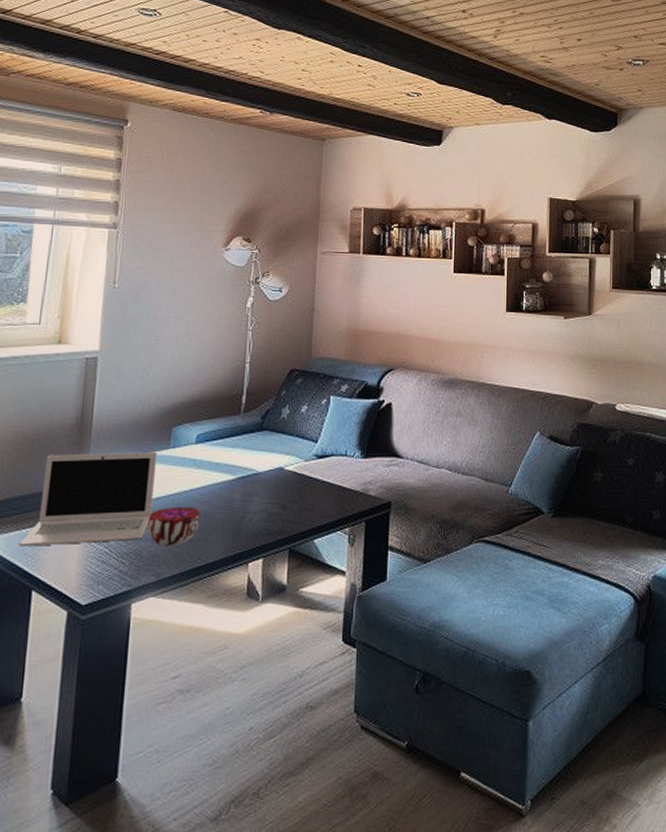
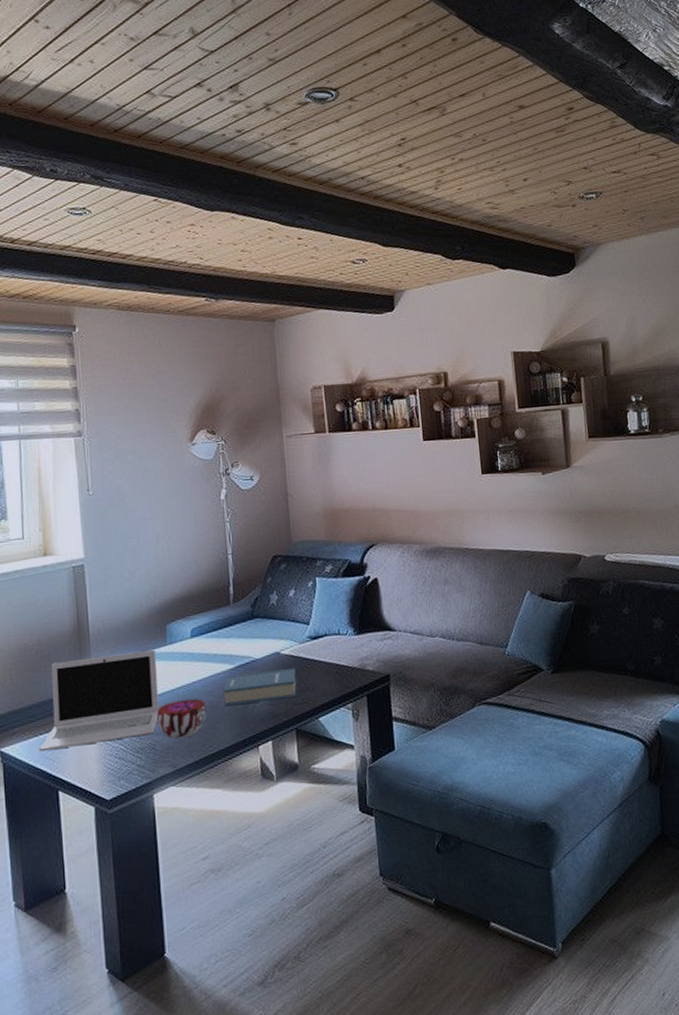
hardback book: none [219,486,297,518] -> present [223,668,297,707]

